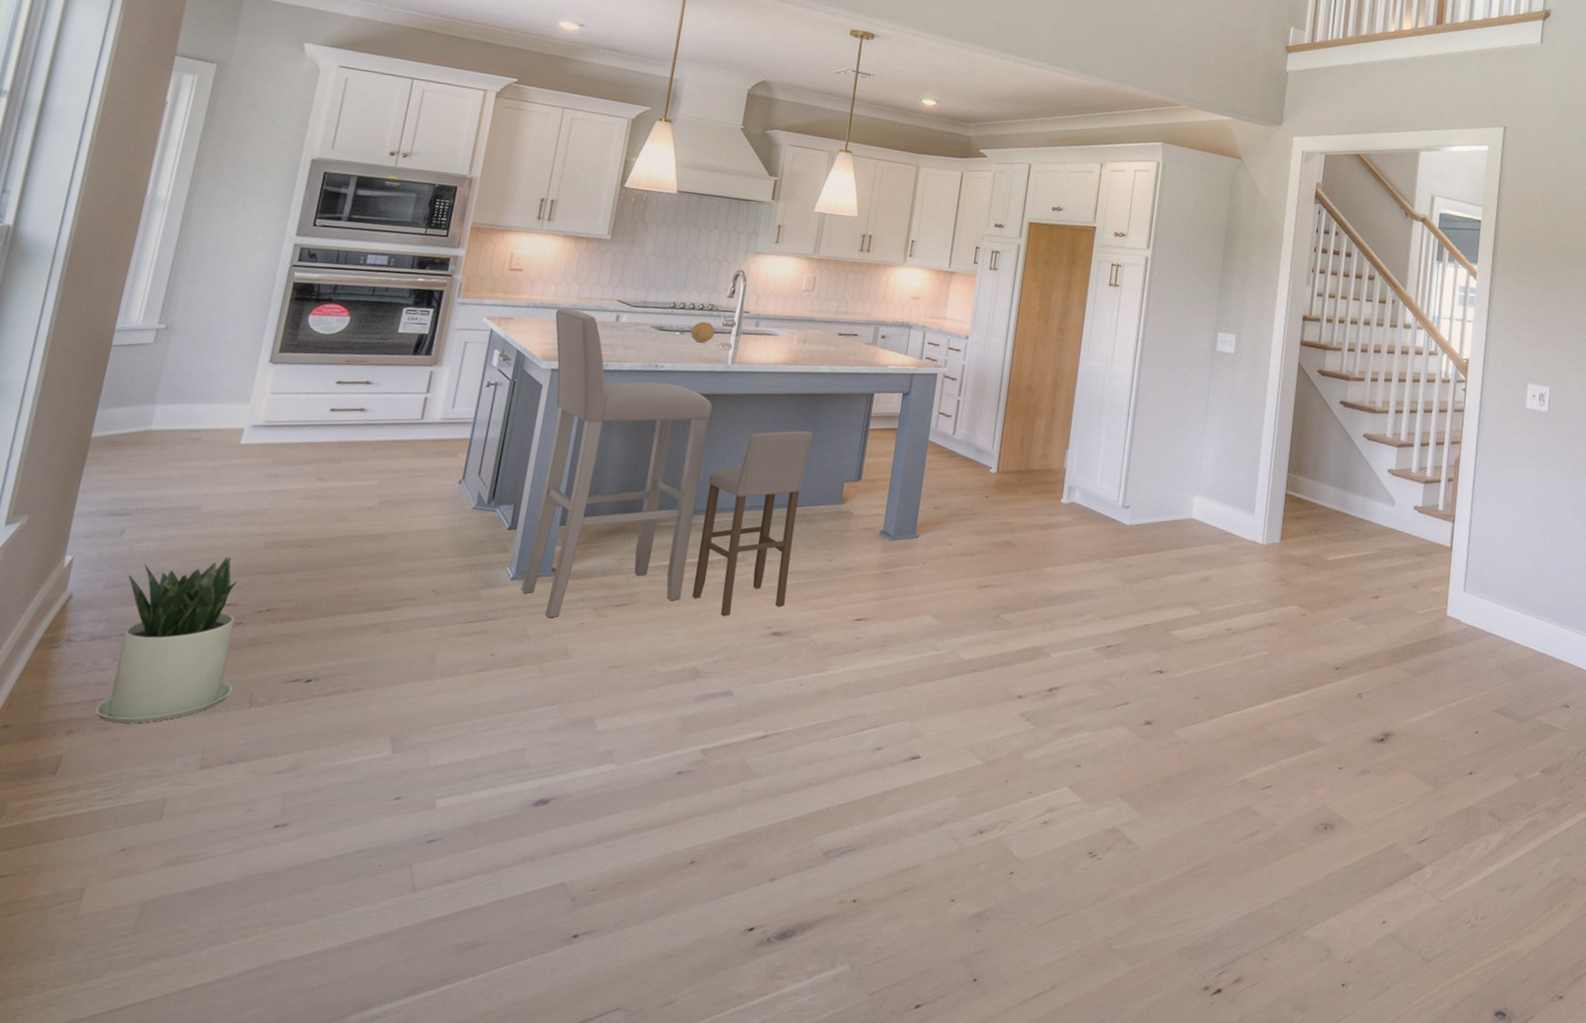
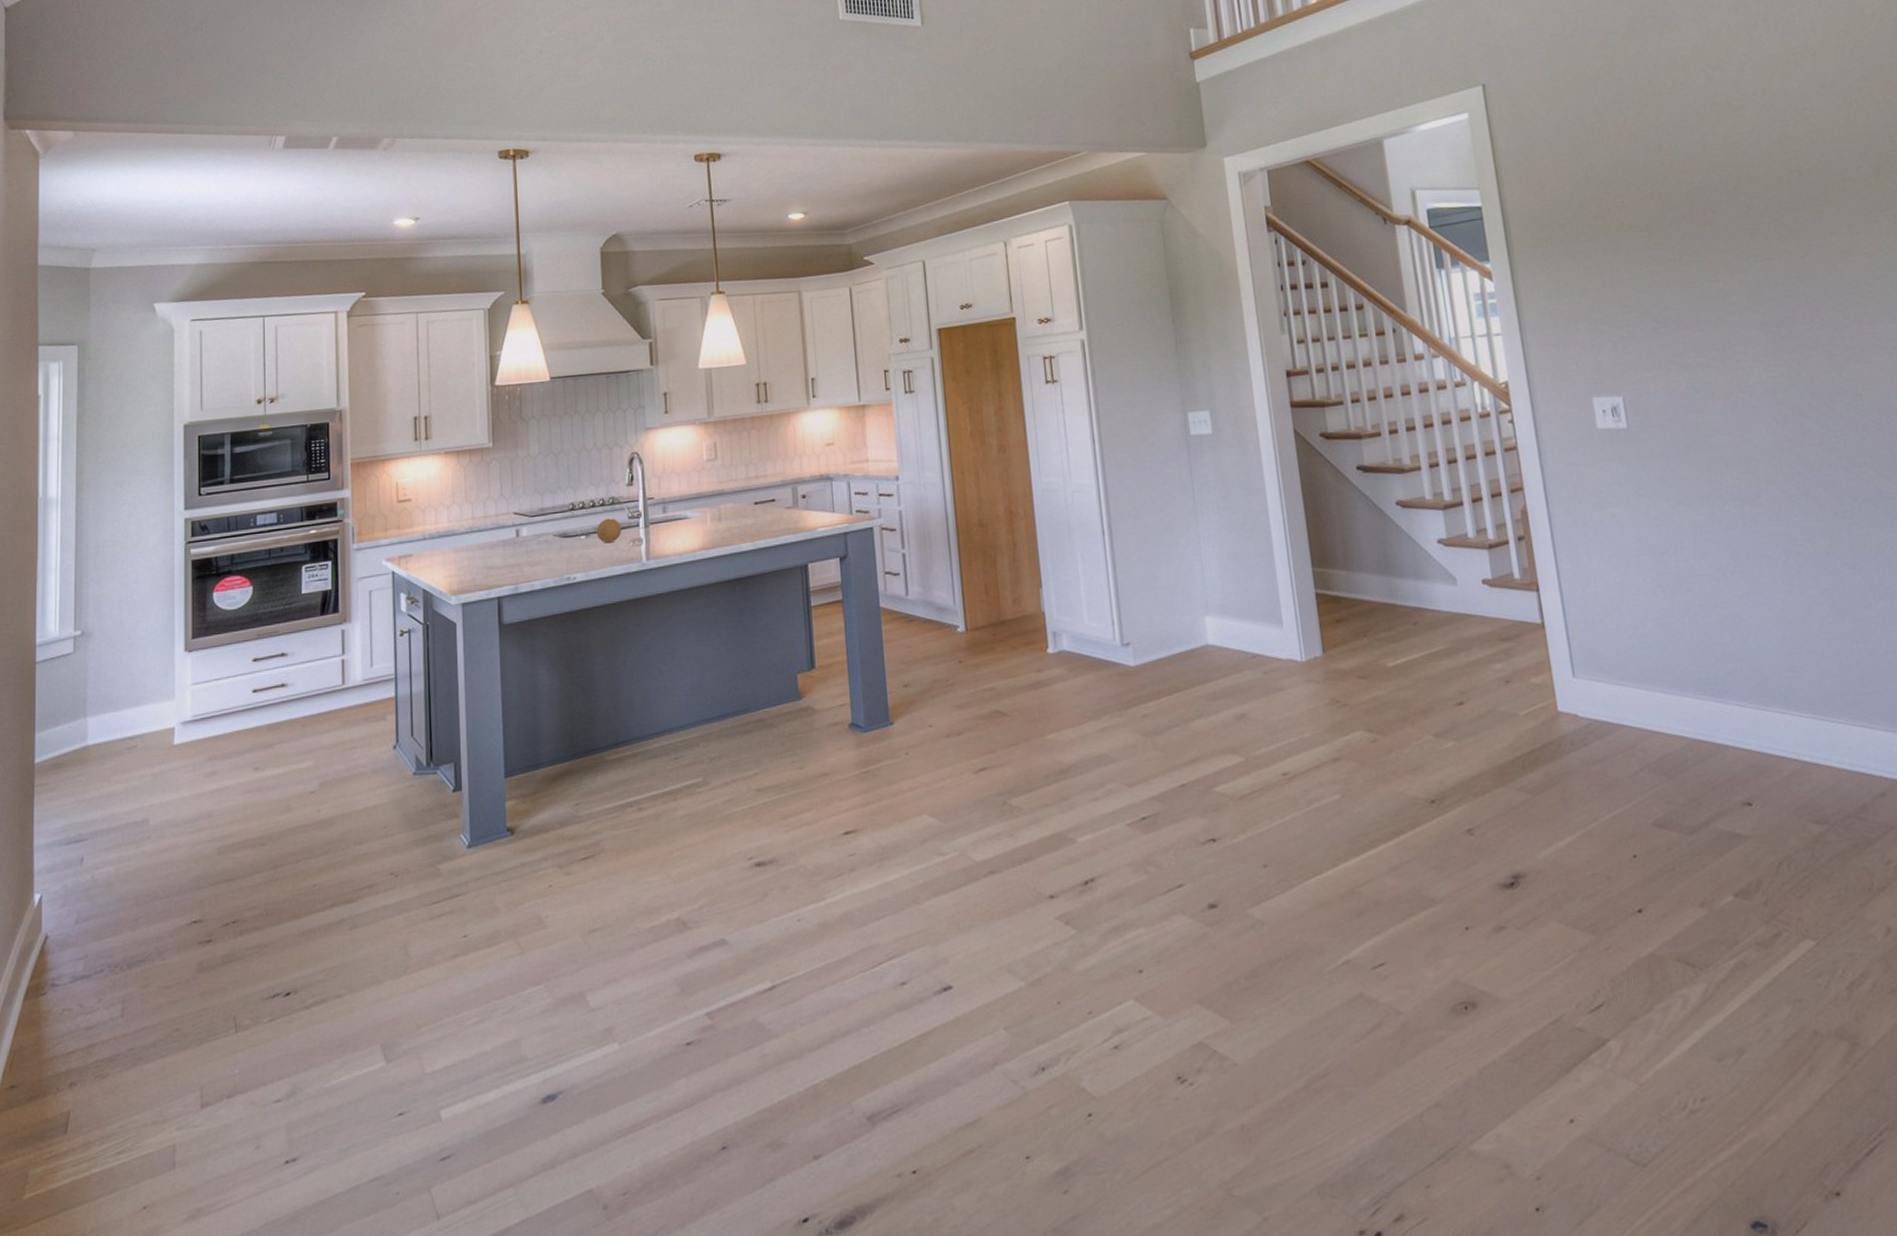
planter: present [95,557,238,724] -> none [91,870,216,1068]
bar stool: present [520,307,713,618] -> none [453,531,648,885]
bar stool: present [692,430,813,616] -> none [649,621,761,853]

